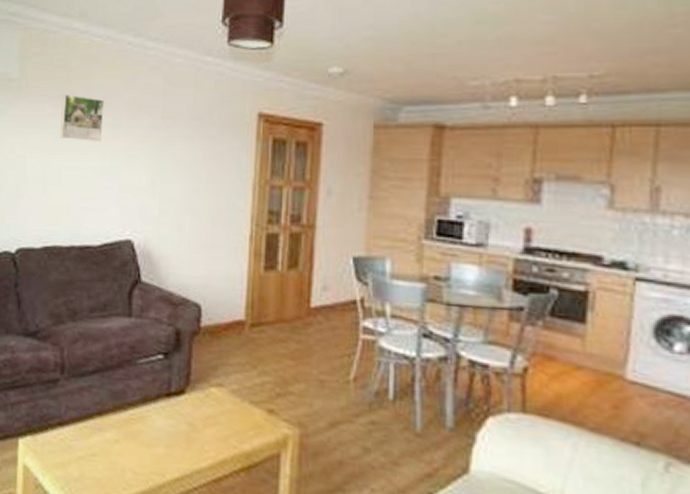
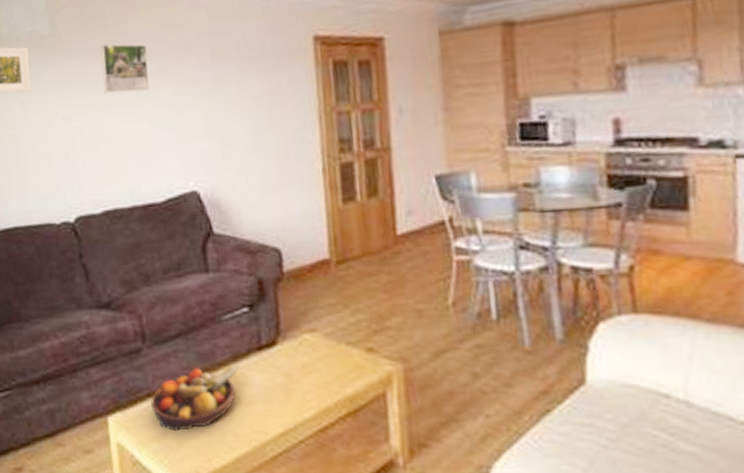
fruit bowl: none [60,405,146,462] -> present [151,364,239,431]

